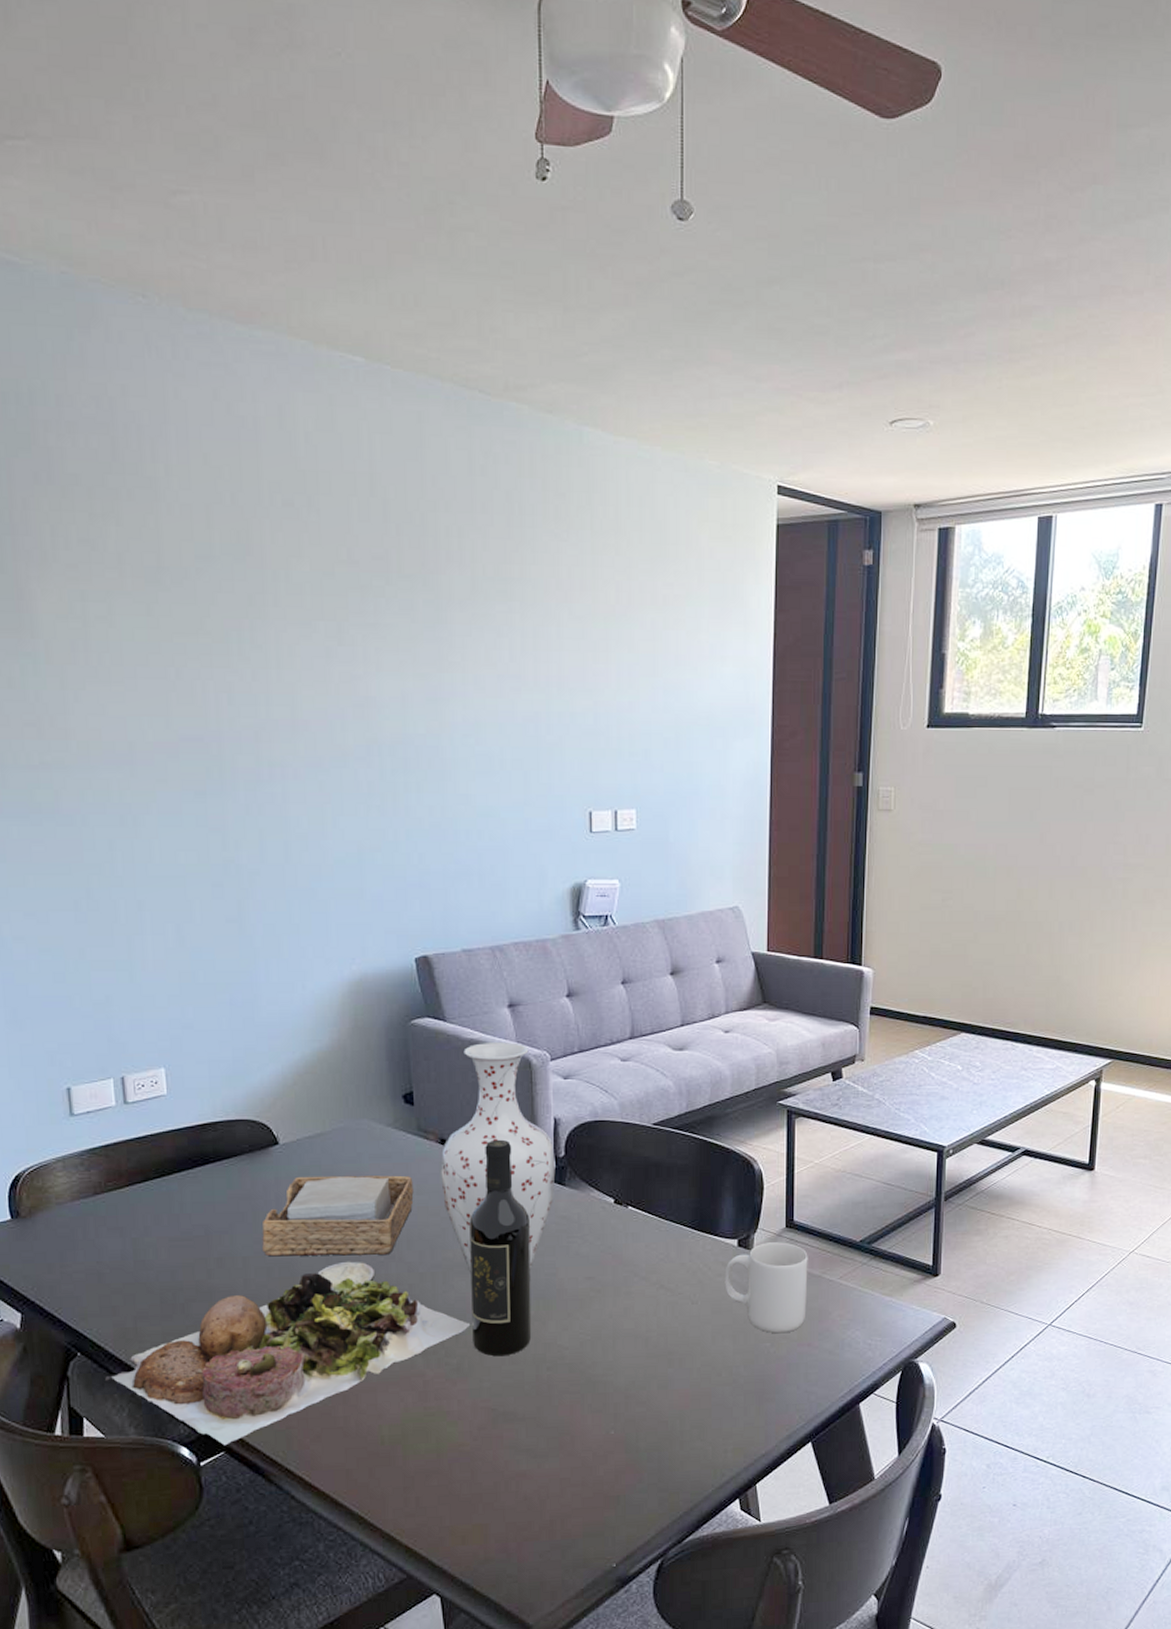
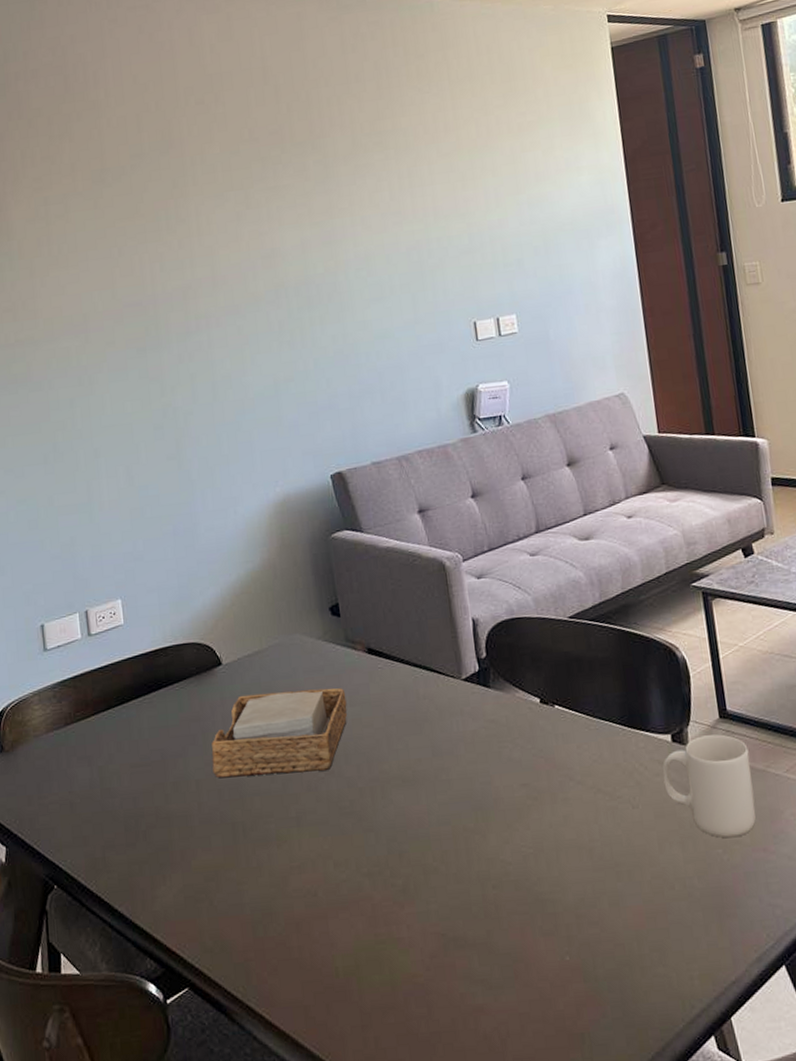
food platter: present [105,1261,471,1446] -> none [79,779,413,982]
vase: present [440,1042,556,1274] -> none [370,547,480,787]
wine bottle: present [469,1139,532,1357] -> none [401,644,474,876]

